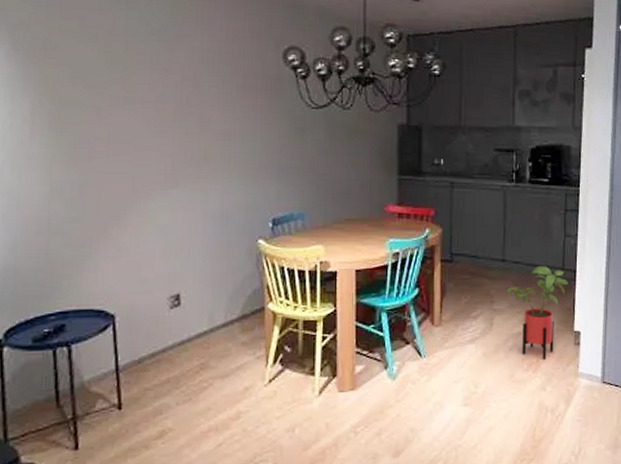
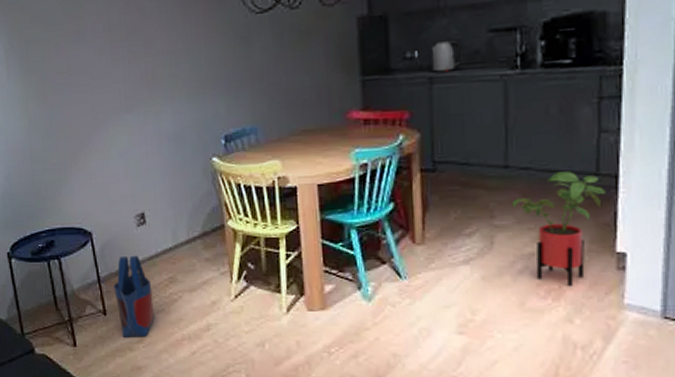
tote bag: none [134,340,180,434] -> present [113,255,154,337]
kettle: none [453,153,477,180] -> present [431,40,464,74]

